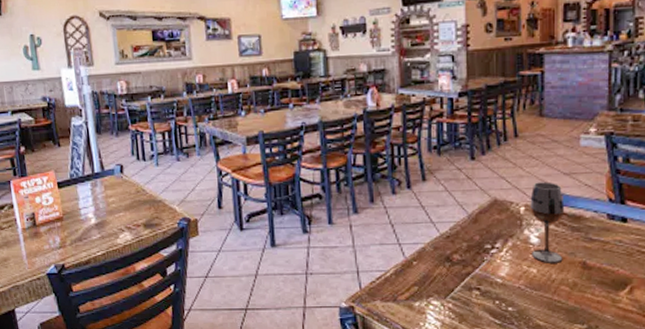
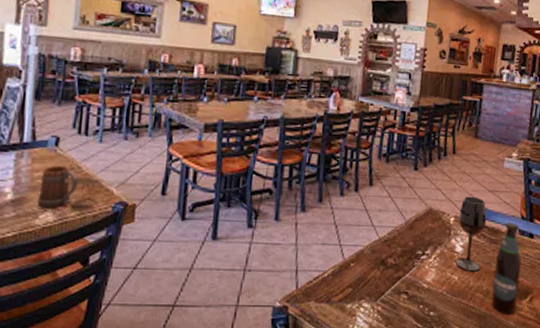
beer mug: none [114,190,145,229] -> present [37,165,78,209]
bottle: none [580,207,614,307] -> present [491,222,522,315]

